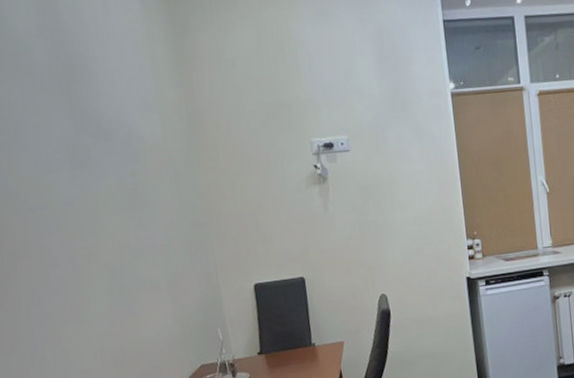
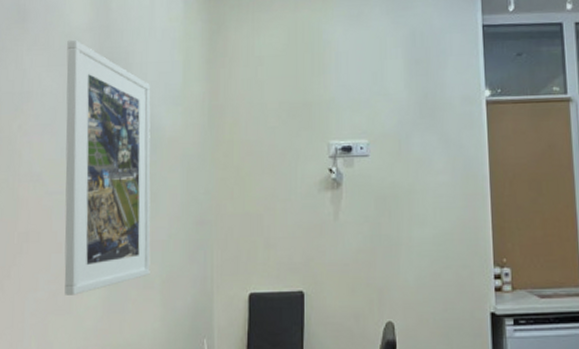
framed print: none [16,46,155,305] -> present [64,39,151,295]

